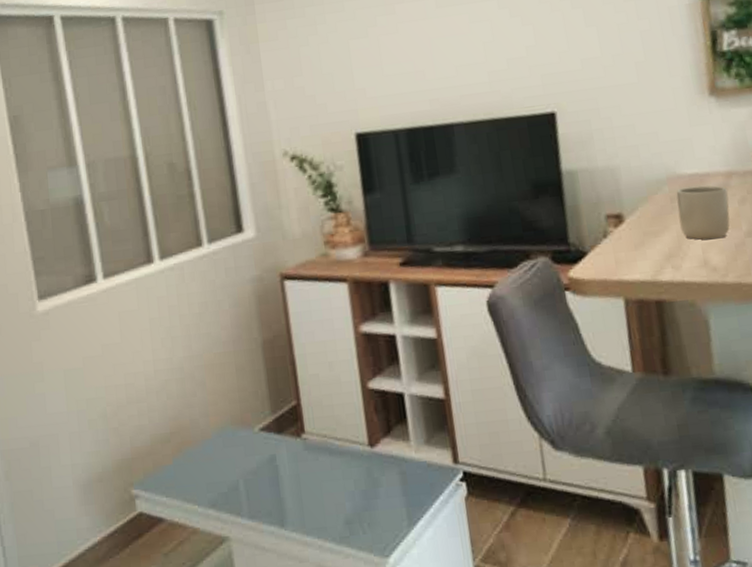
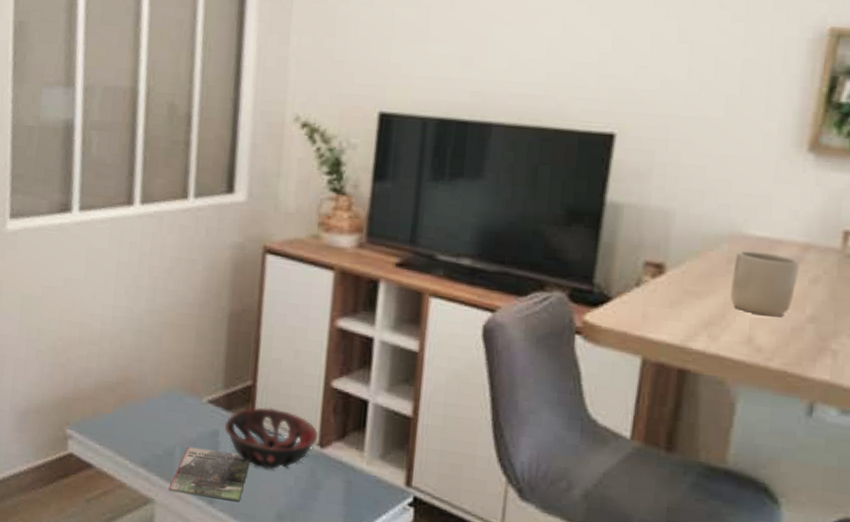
magazine: none [240,472,311,525] -> present [168,446,250,502]
decorative bowl: none [279,421,367,480] -> present [224,407,319,469]

